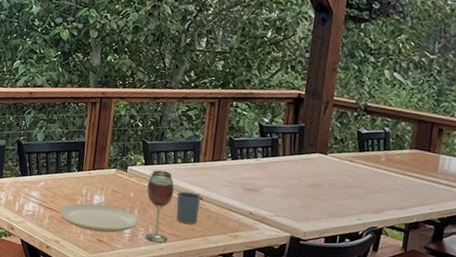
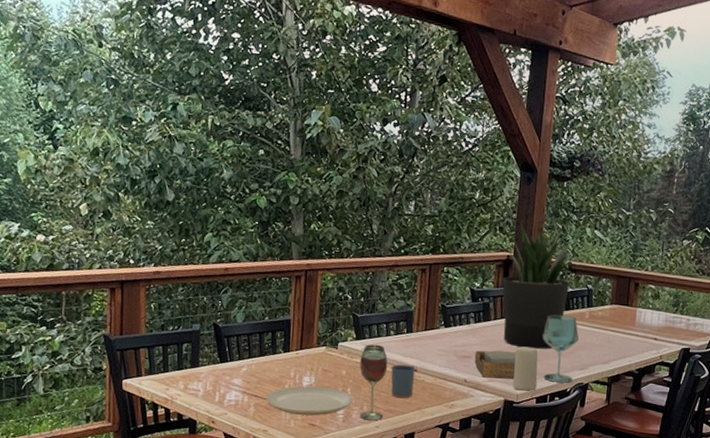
napkin holder: none [260,185,305,216] -> present [474,350,516,379]
planter: none [291,59,368,189] -> present [502,220,572,349]
candle: none [299,184,329,230] -> present [512,346,538,391]
wine glass: none [333,155,374,226] -> present [542,315,580,383]

